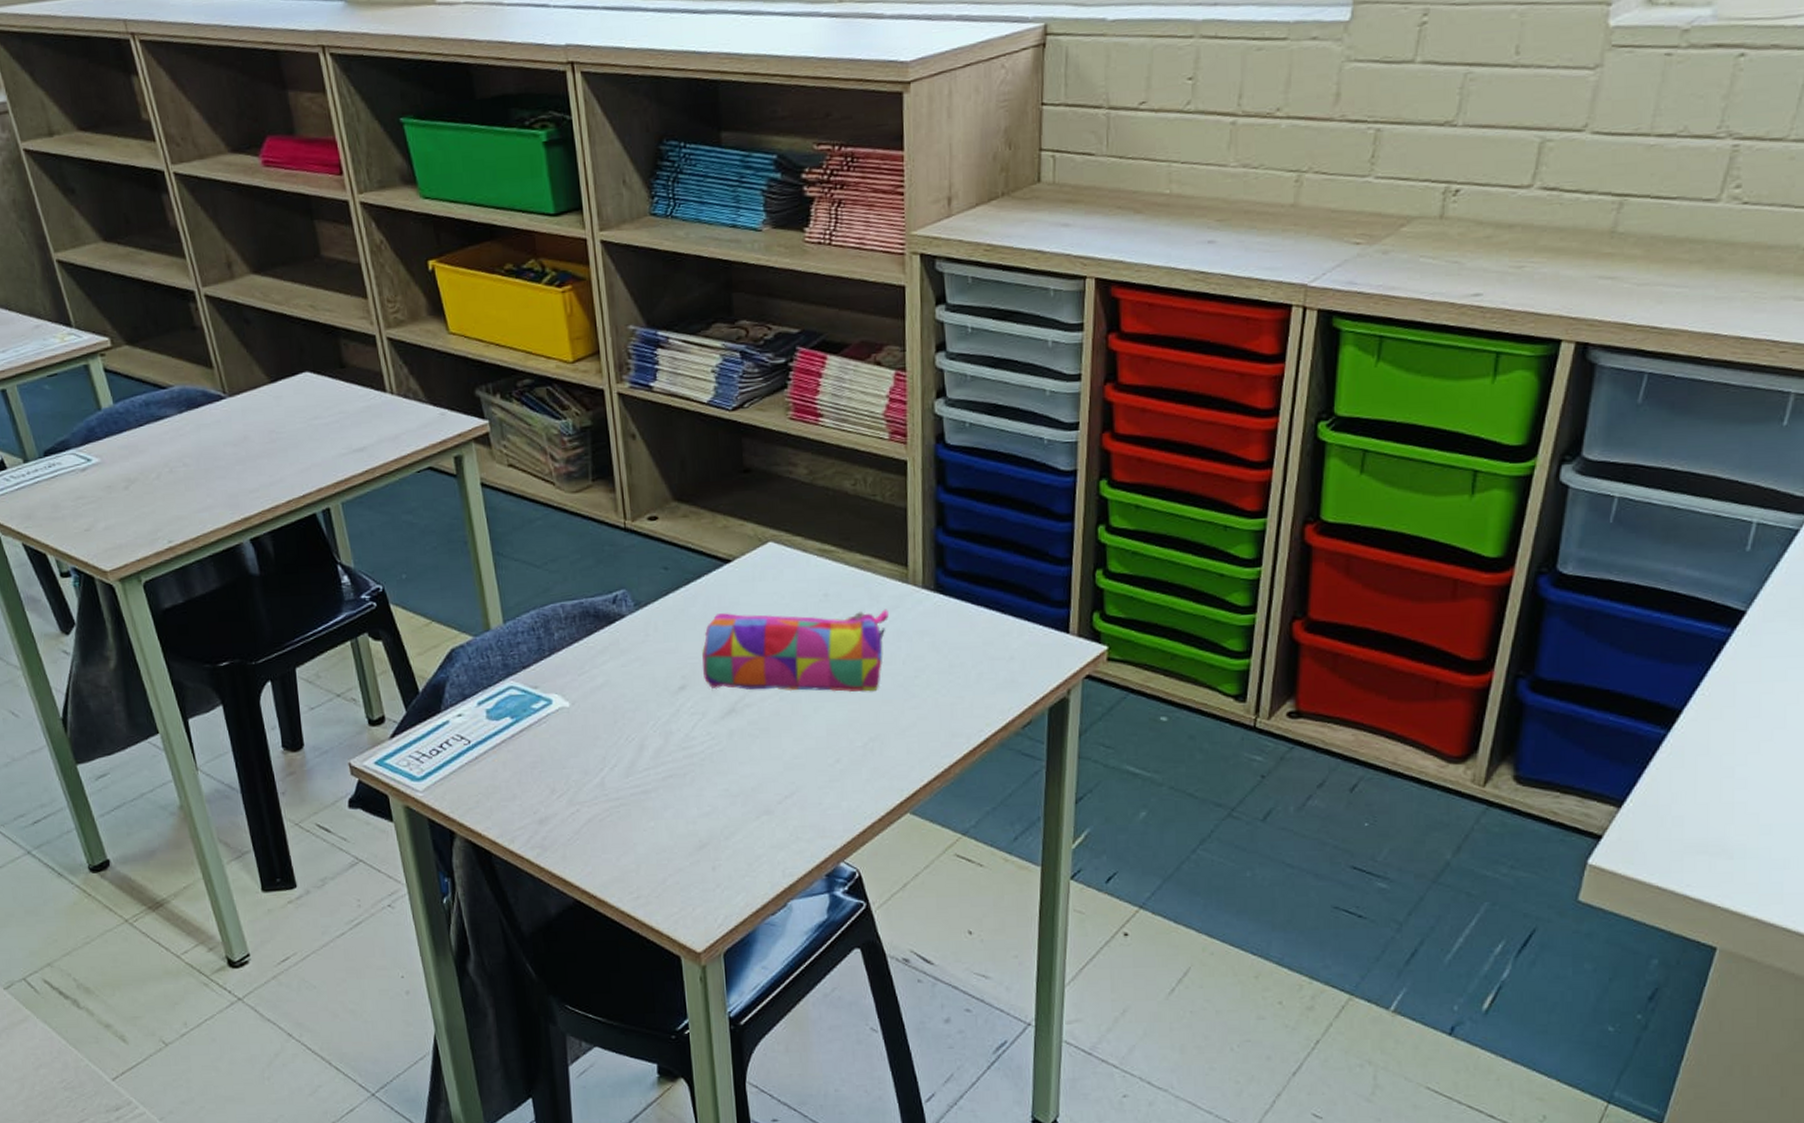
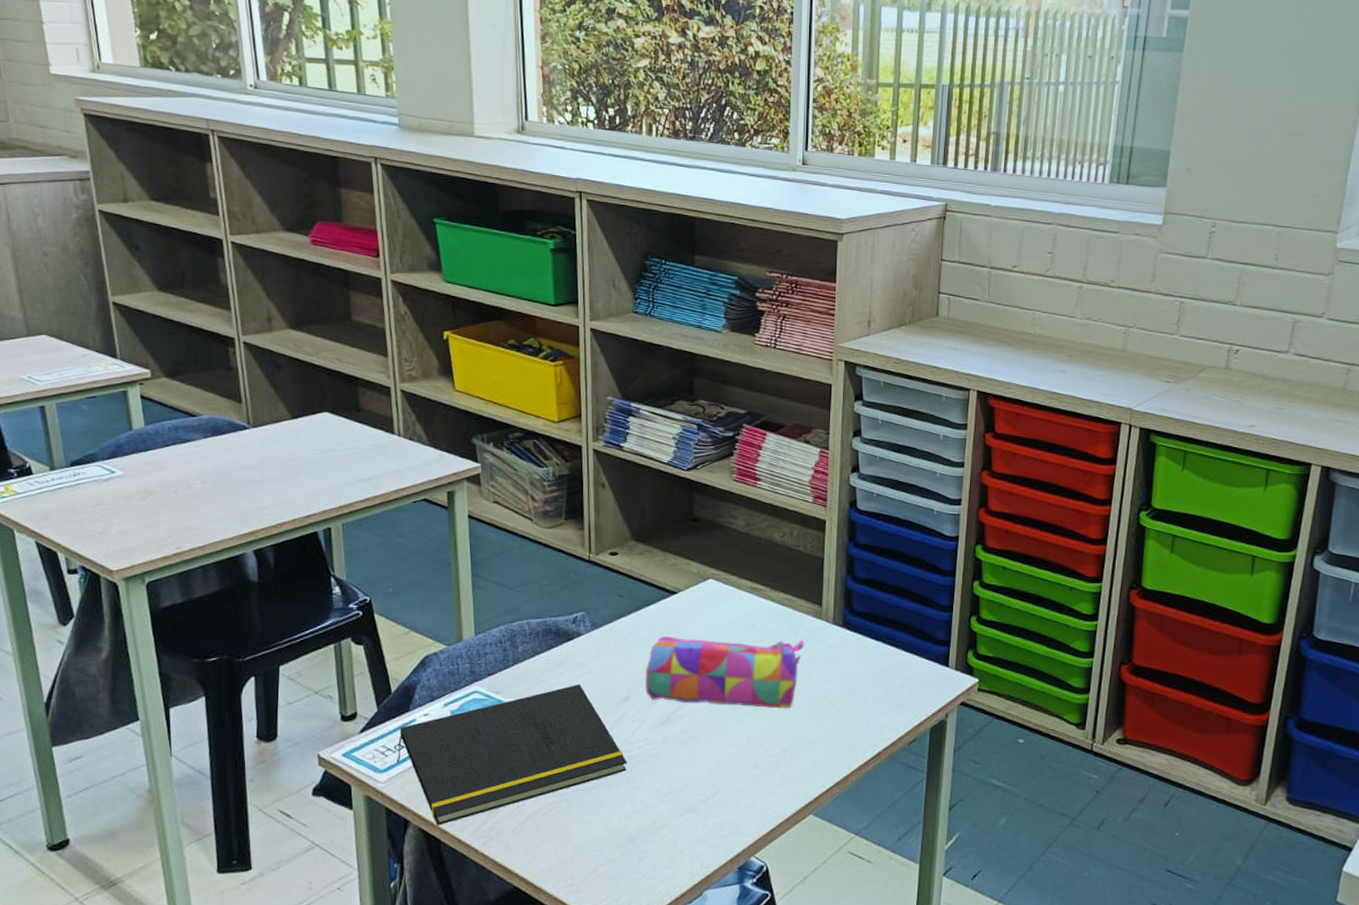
notepad: none [433,673,690,836] -> present [396,684,627,825]

